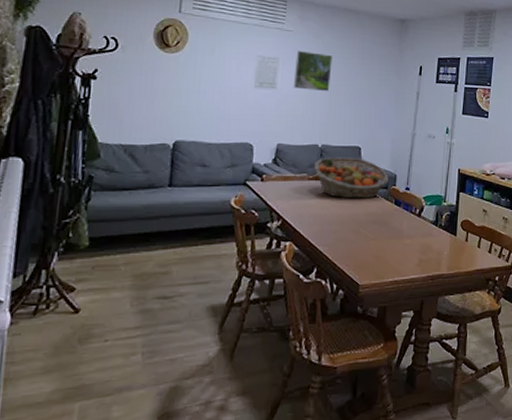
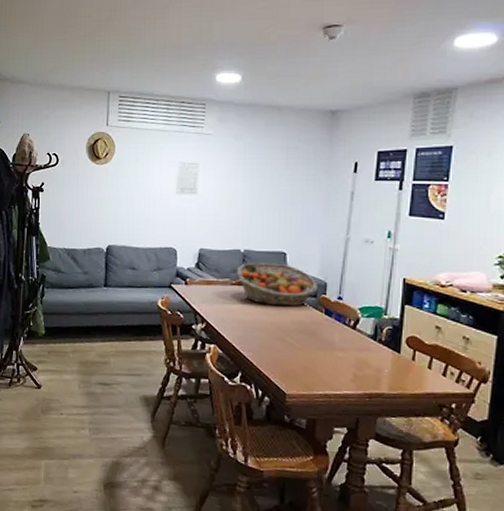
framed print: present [293,51,333,92] -> none [214,154,254,196]

